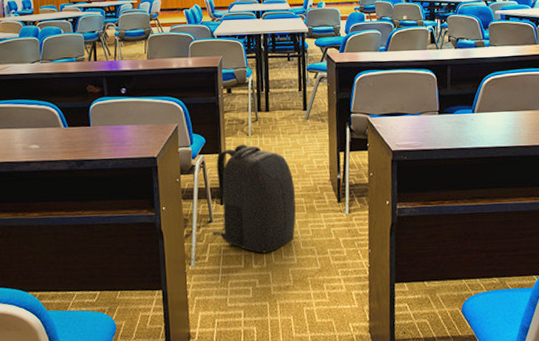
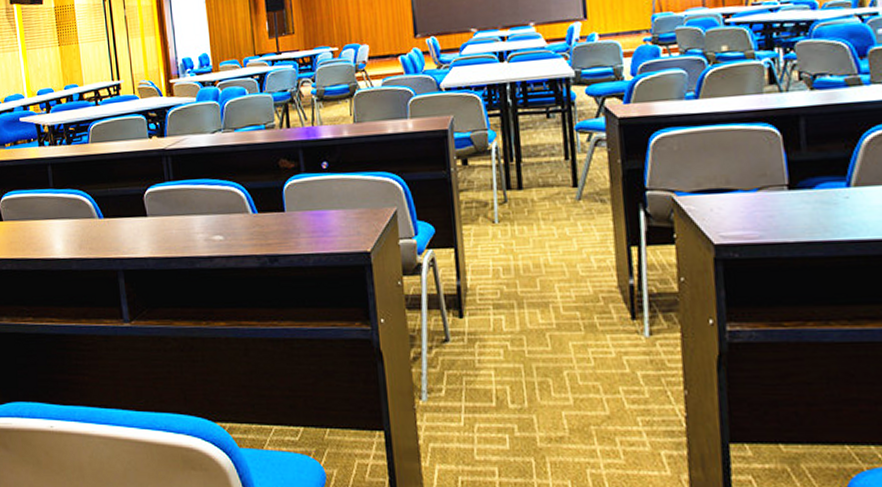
backpack: present [212,144,296,254] -> none [449,235,570,388]

